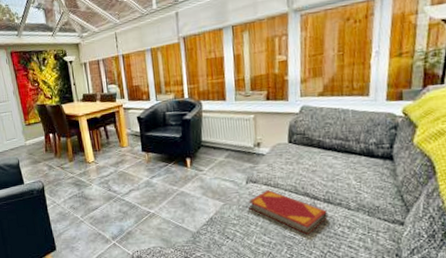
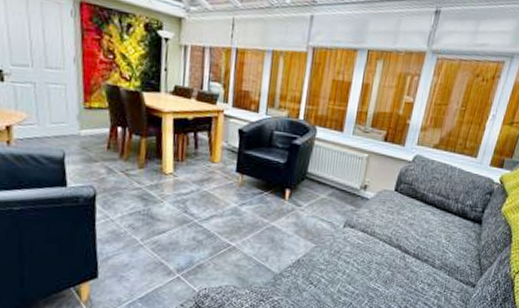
hardback book: present [248,190,327,235] -> none [340,237,414,288]

